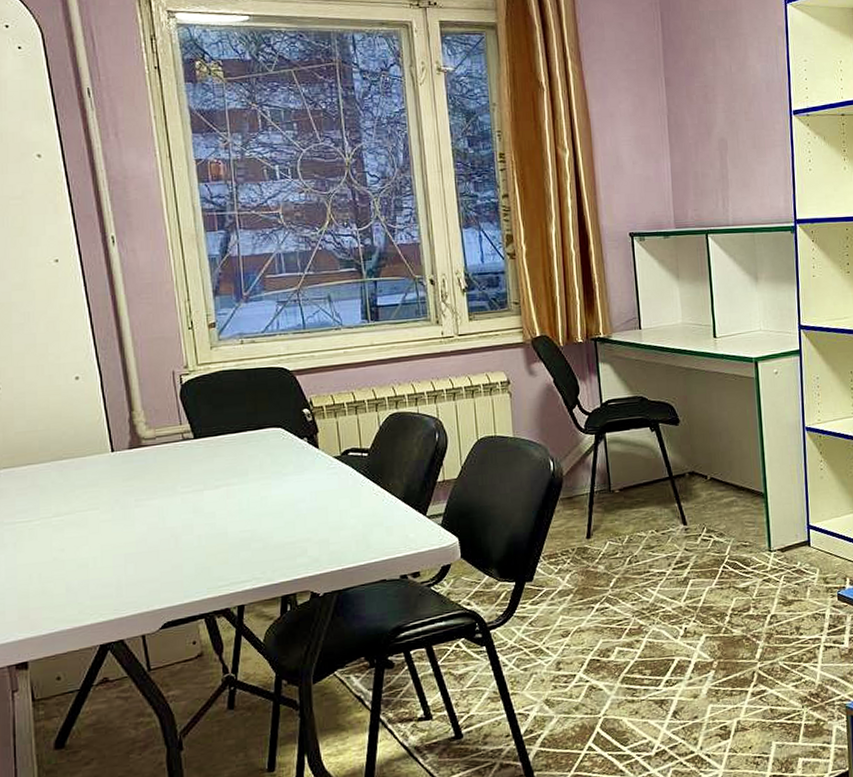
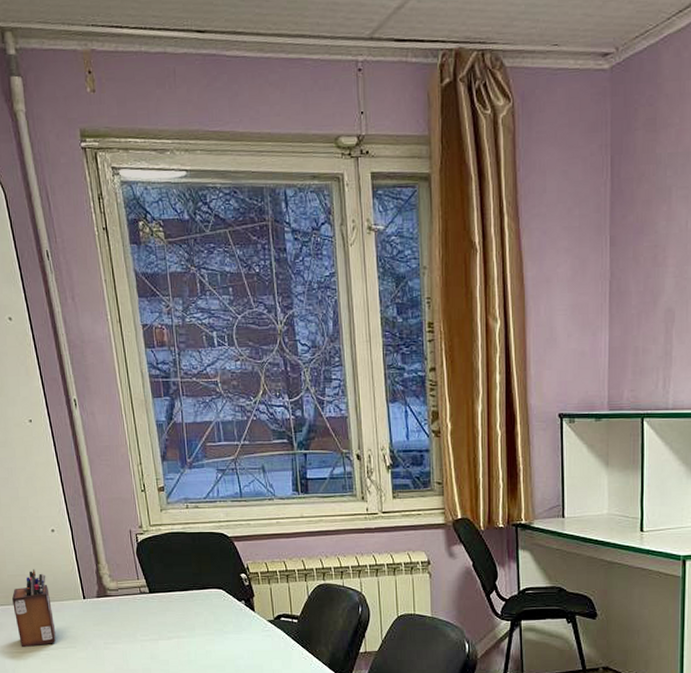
desk organizer: none [19,422,74,516] -> present [12,568,56,648]

